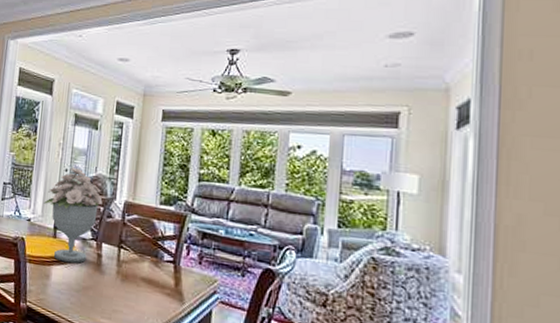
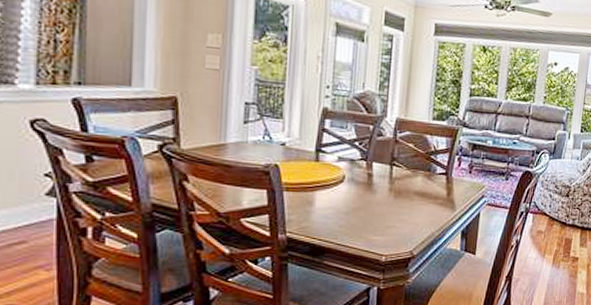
bouquet: present [44,167,103,264] -> none [301,83,372,186]

